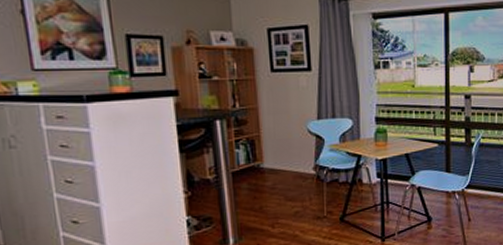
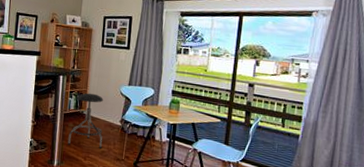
stool: none [243,137,295,214] -> present [67,93,103,149]

